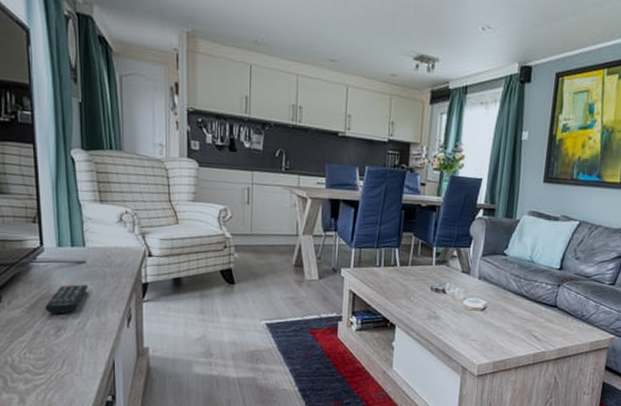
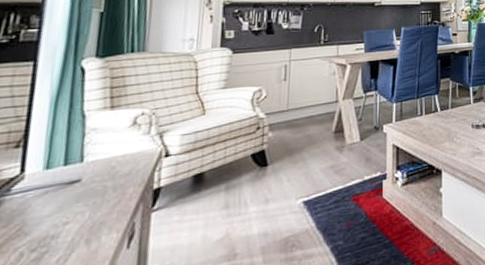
remote control: present [45,284,89,314] -> none [11,208,81,257]

